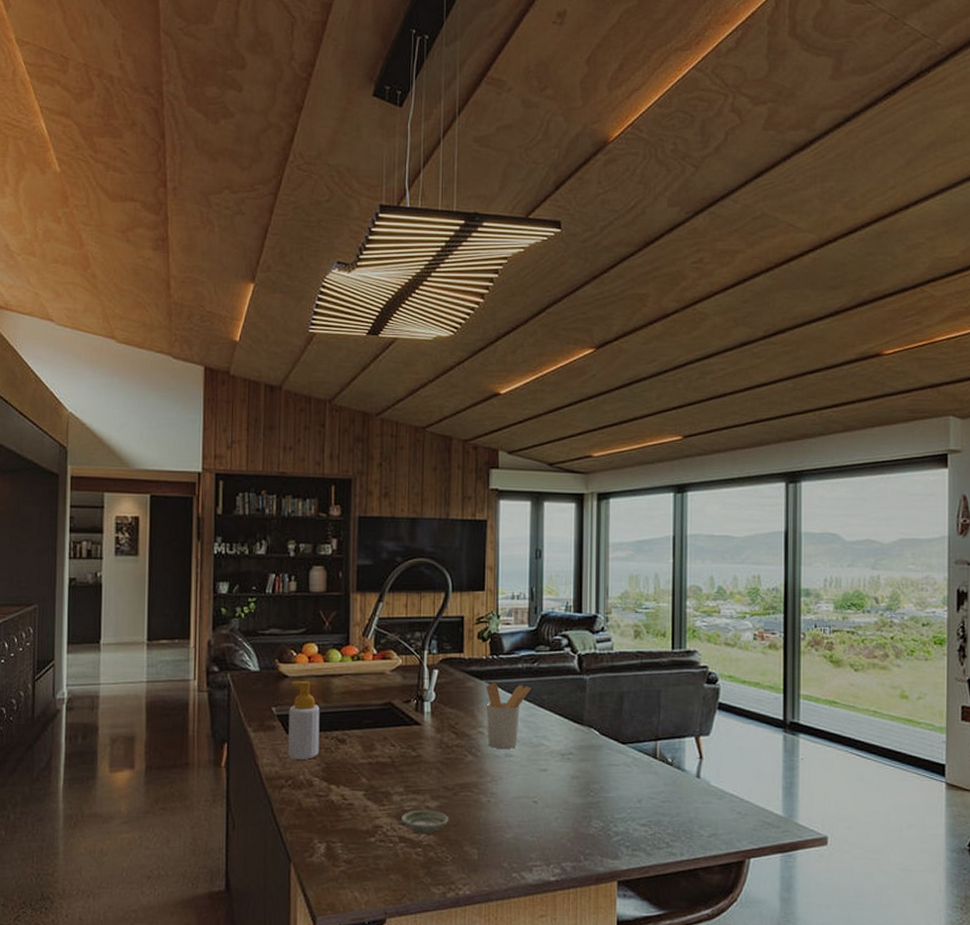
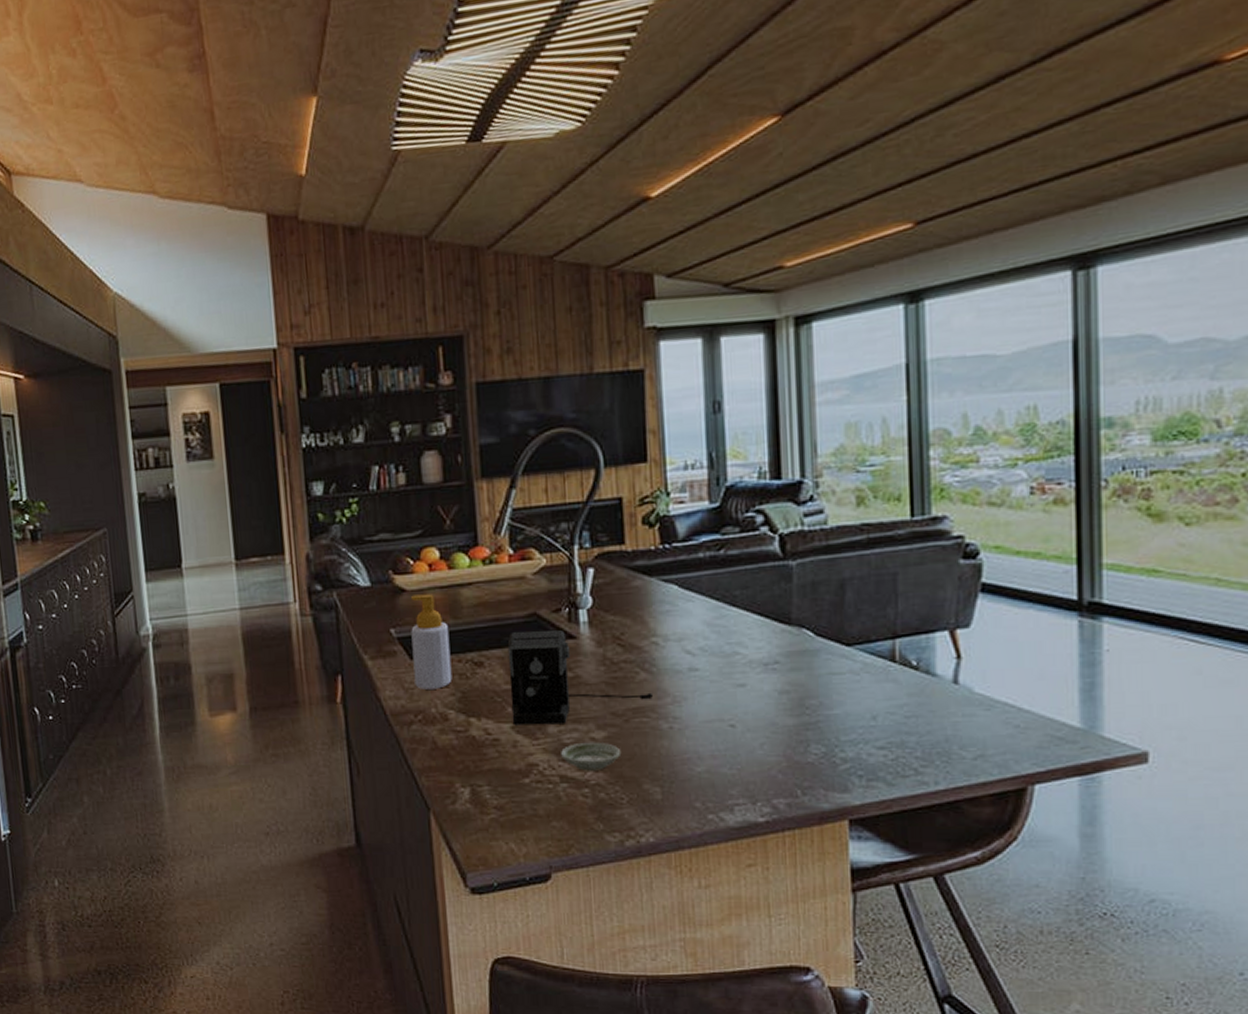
coffee maker: none [365,716,476,794] -> present [507,630,653,726]
utensil holder: present [486,682,531,750] -> none [658,578,718,663]

